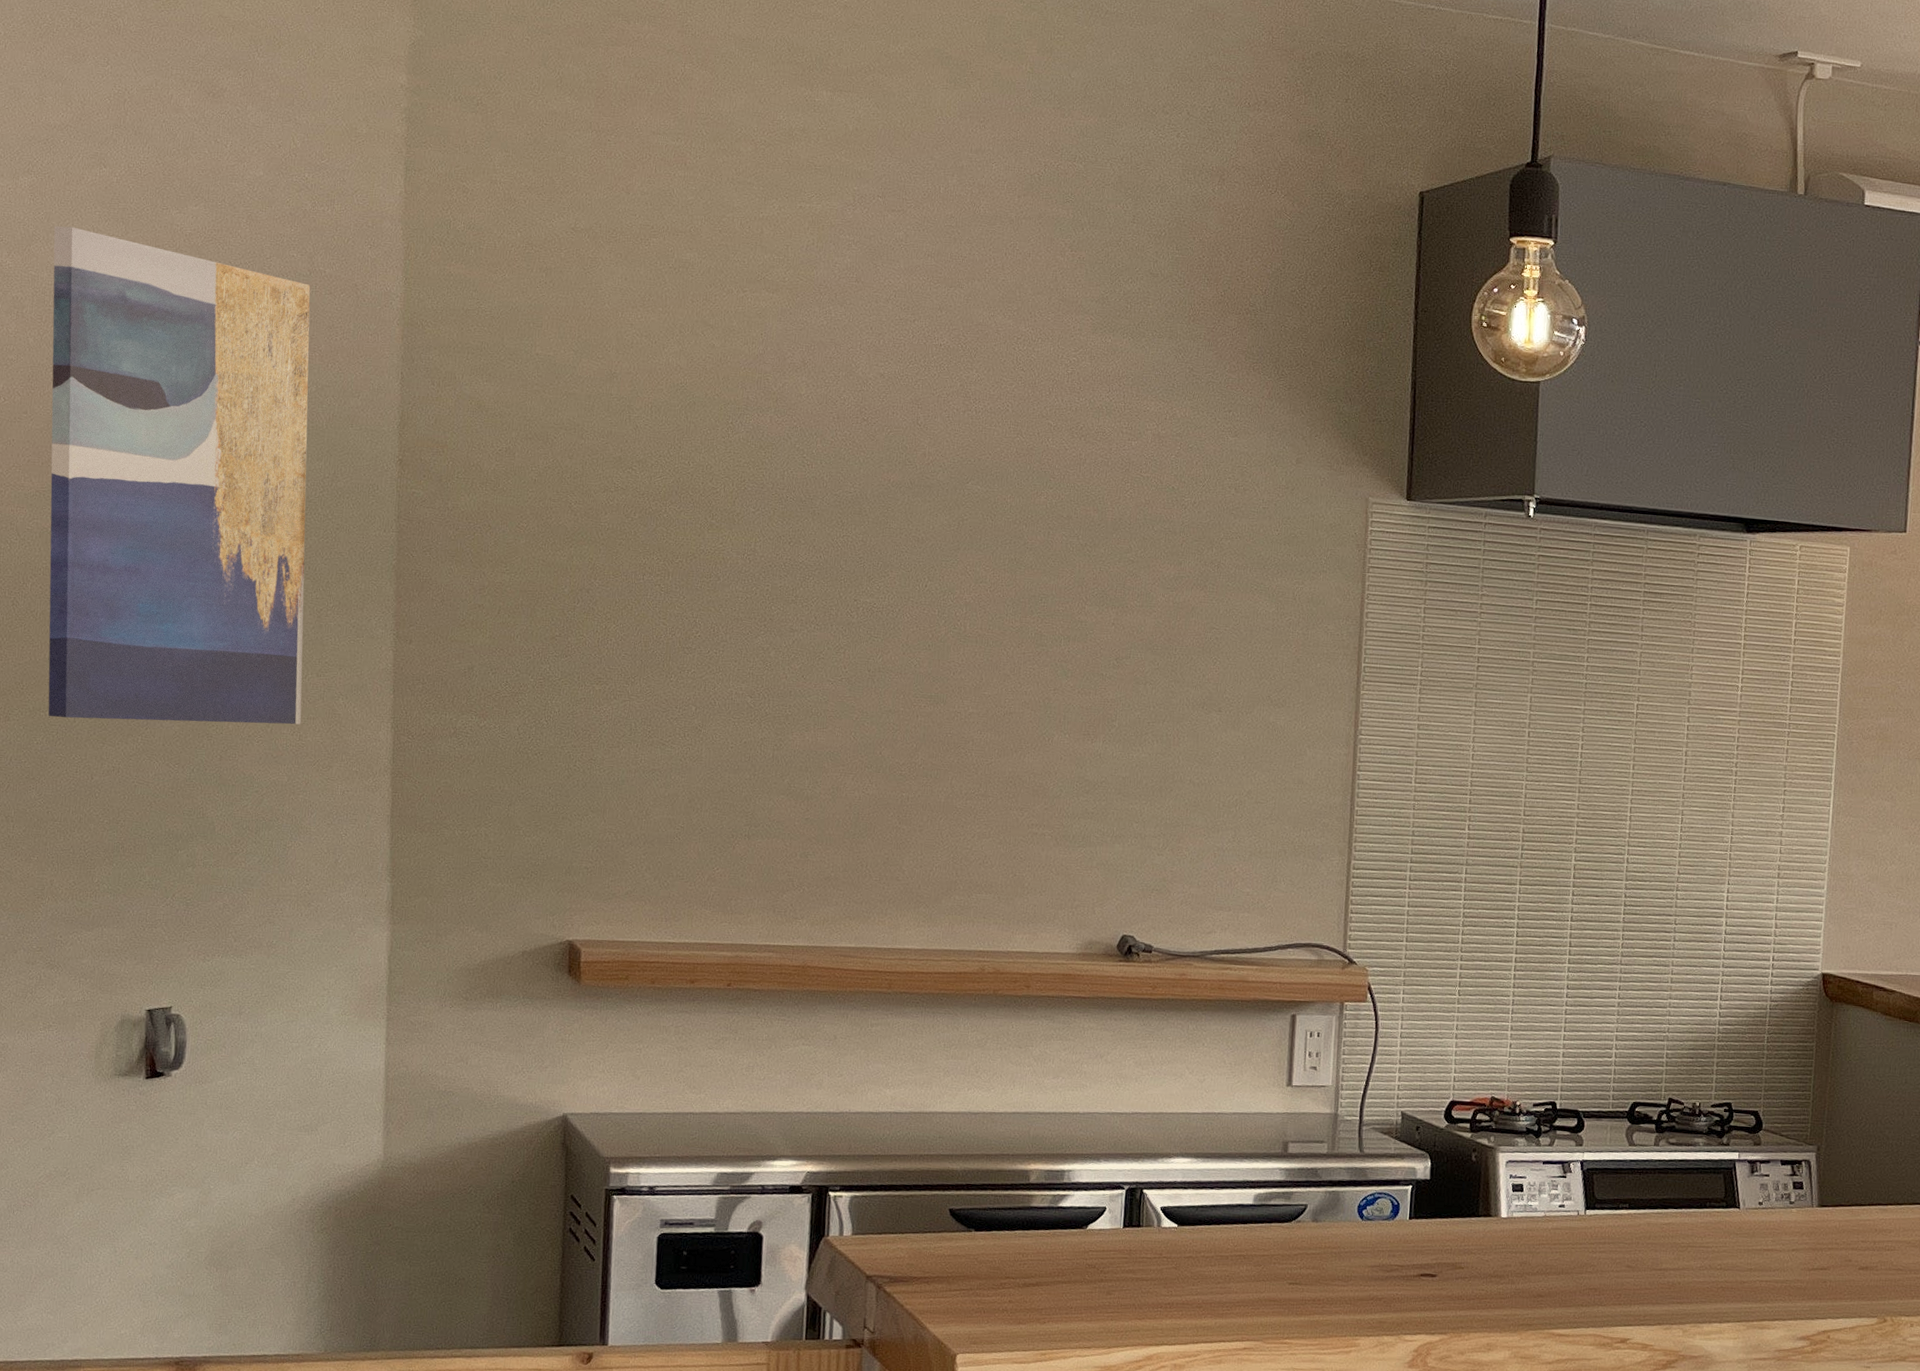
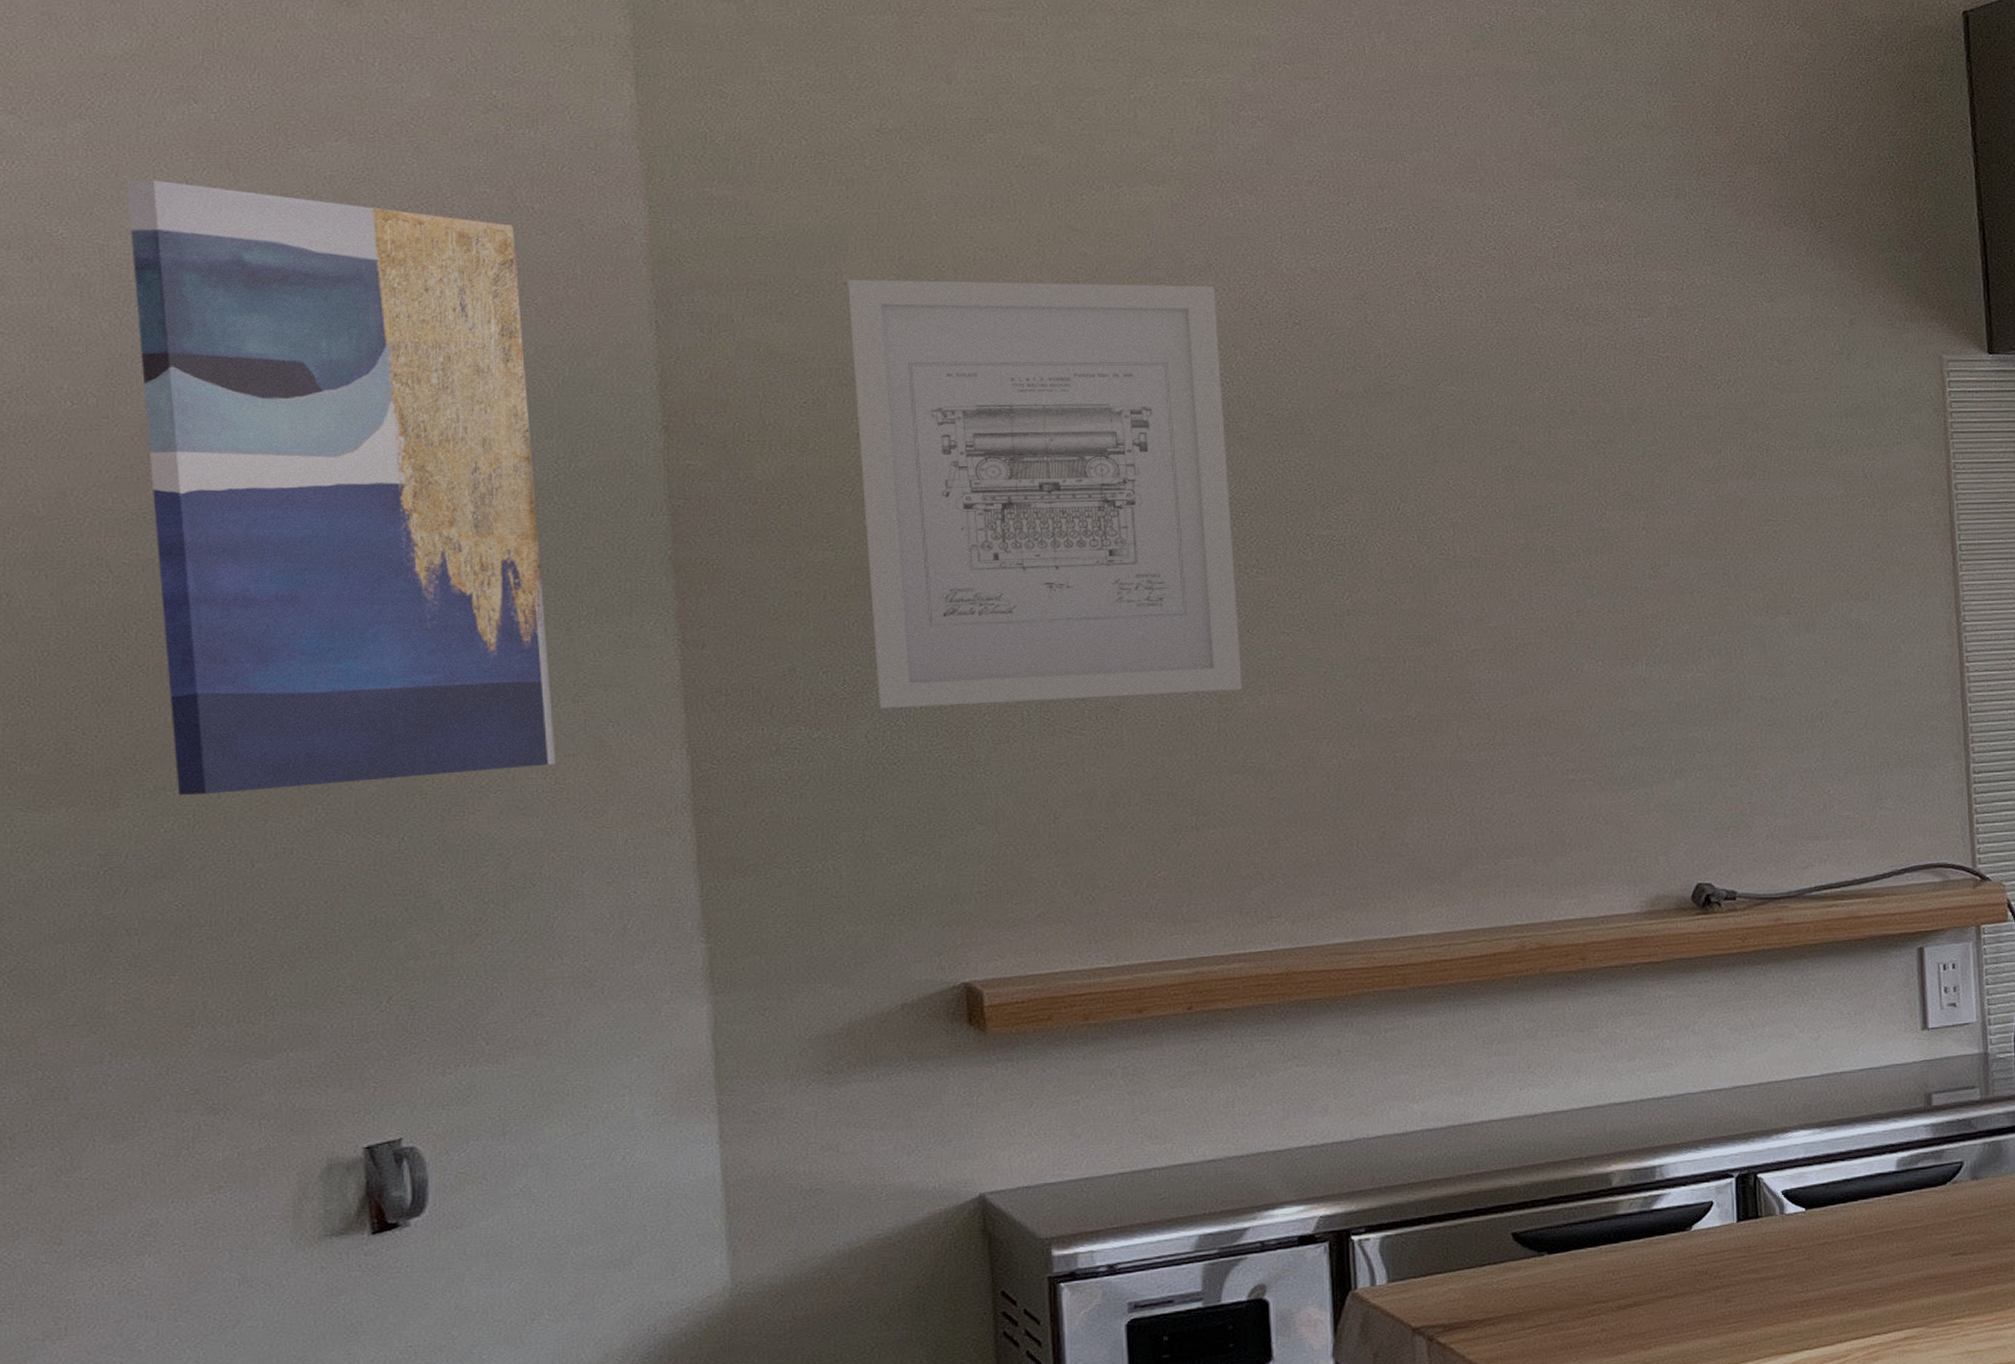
wall art: none [529,351,806,726] -> present [848,279,1243,709]

